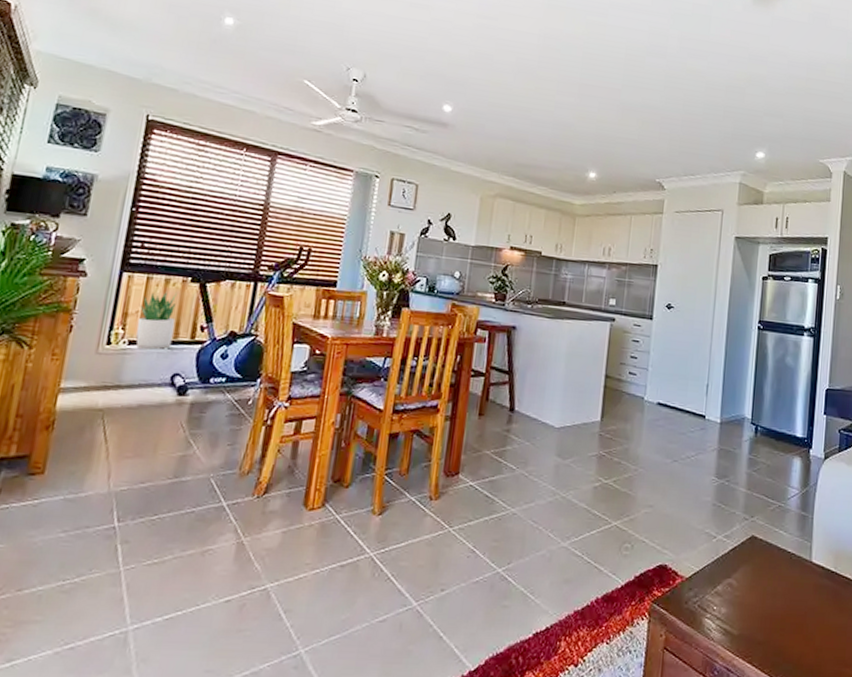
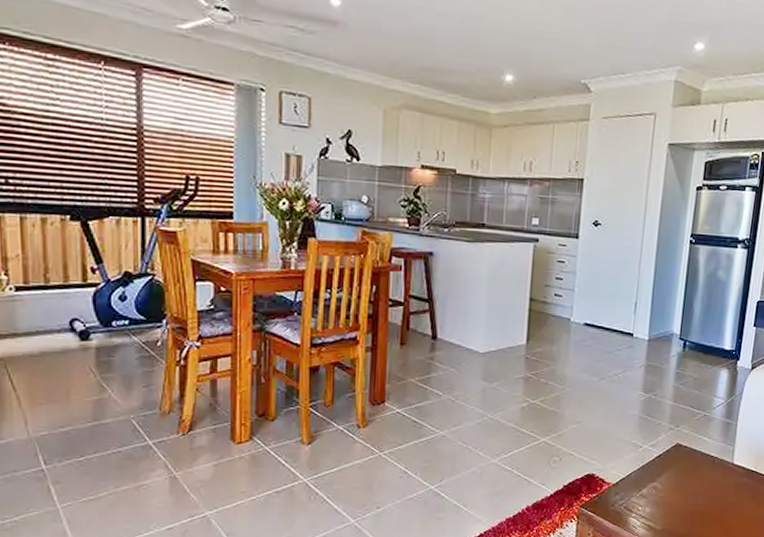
planter: present [136,290,177,350] -> none [17,231,63,296]

